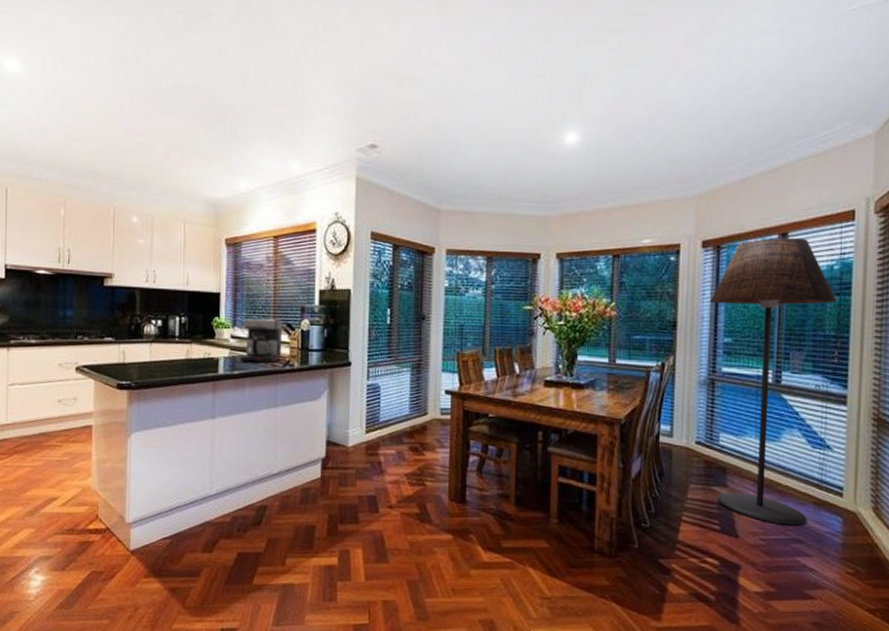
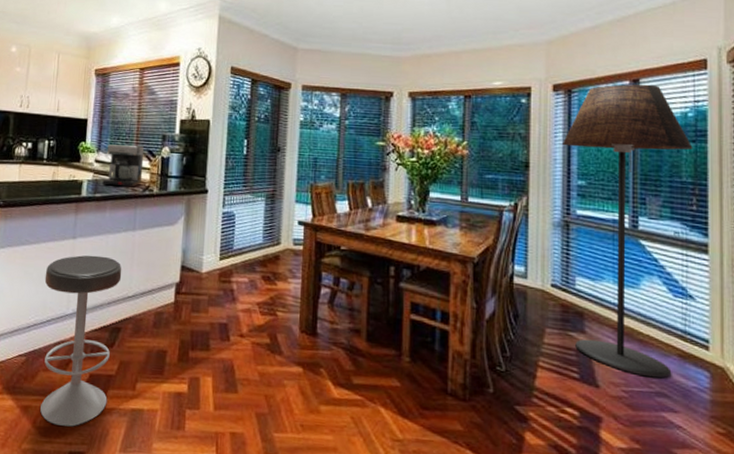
bar stool: none [185,434,266,605] -> present [40,255,122,427]

